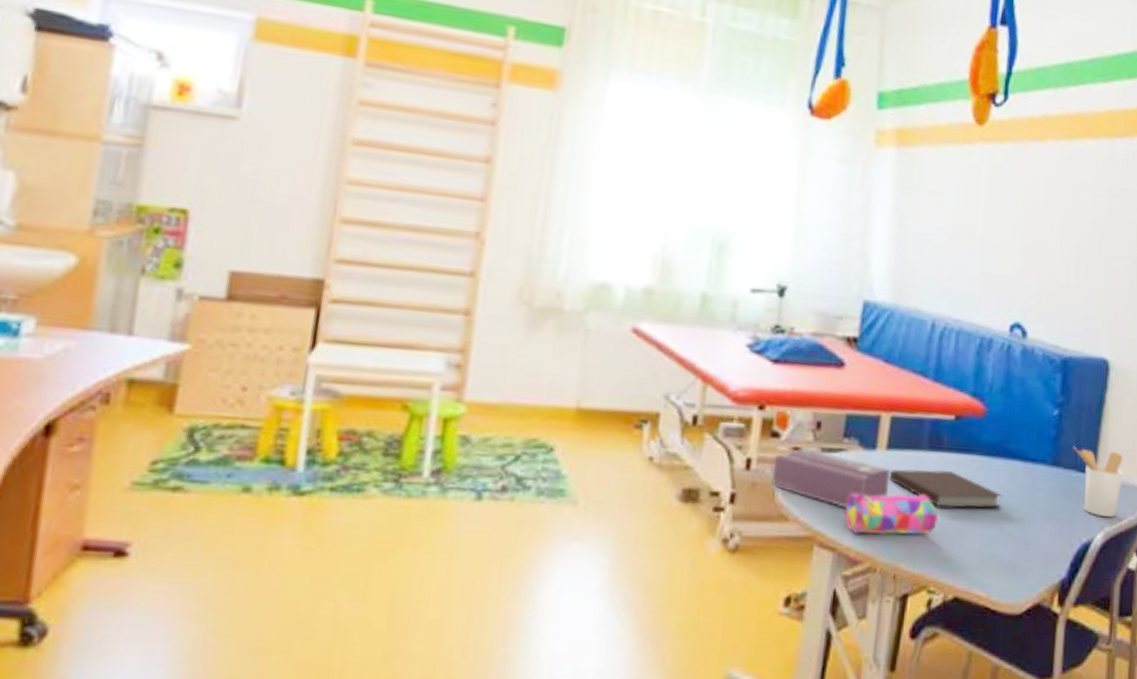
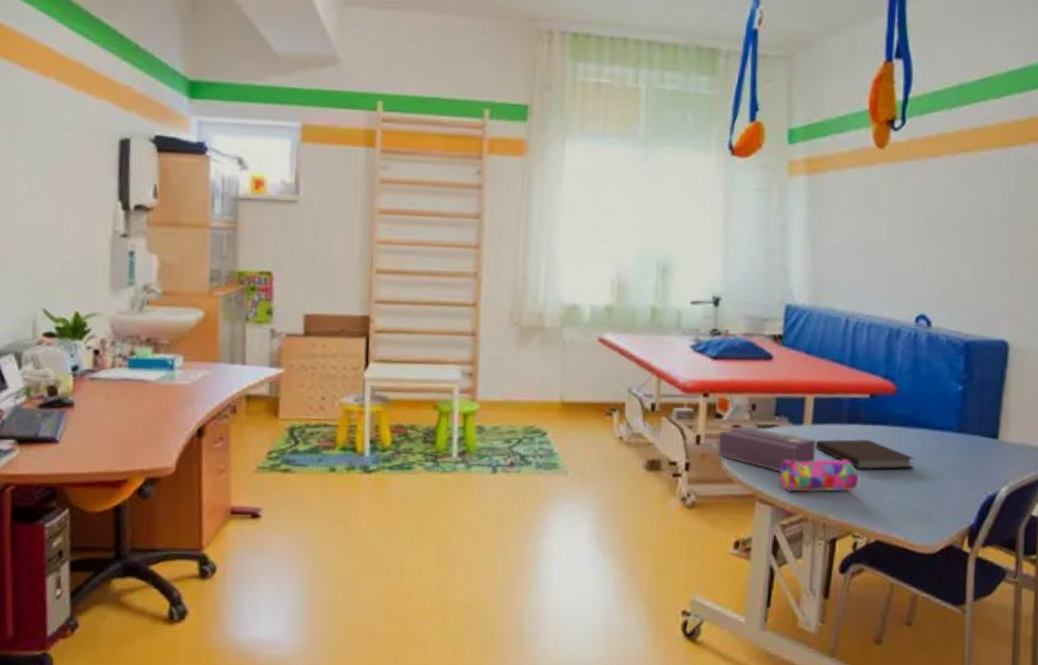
utensil holder: present [1074,446,1123,517] -> none [978,415,1024,473]

